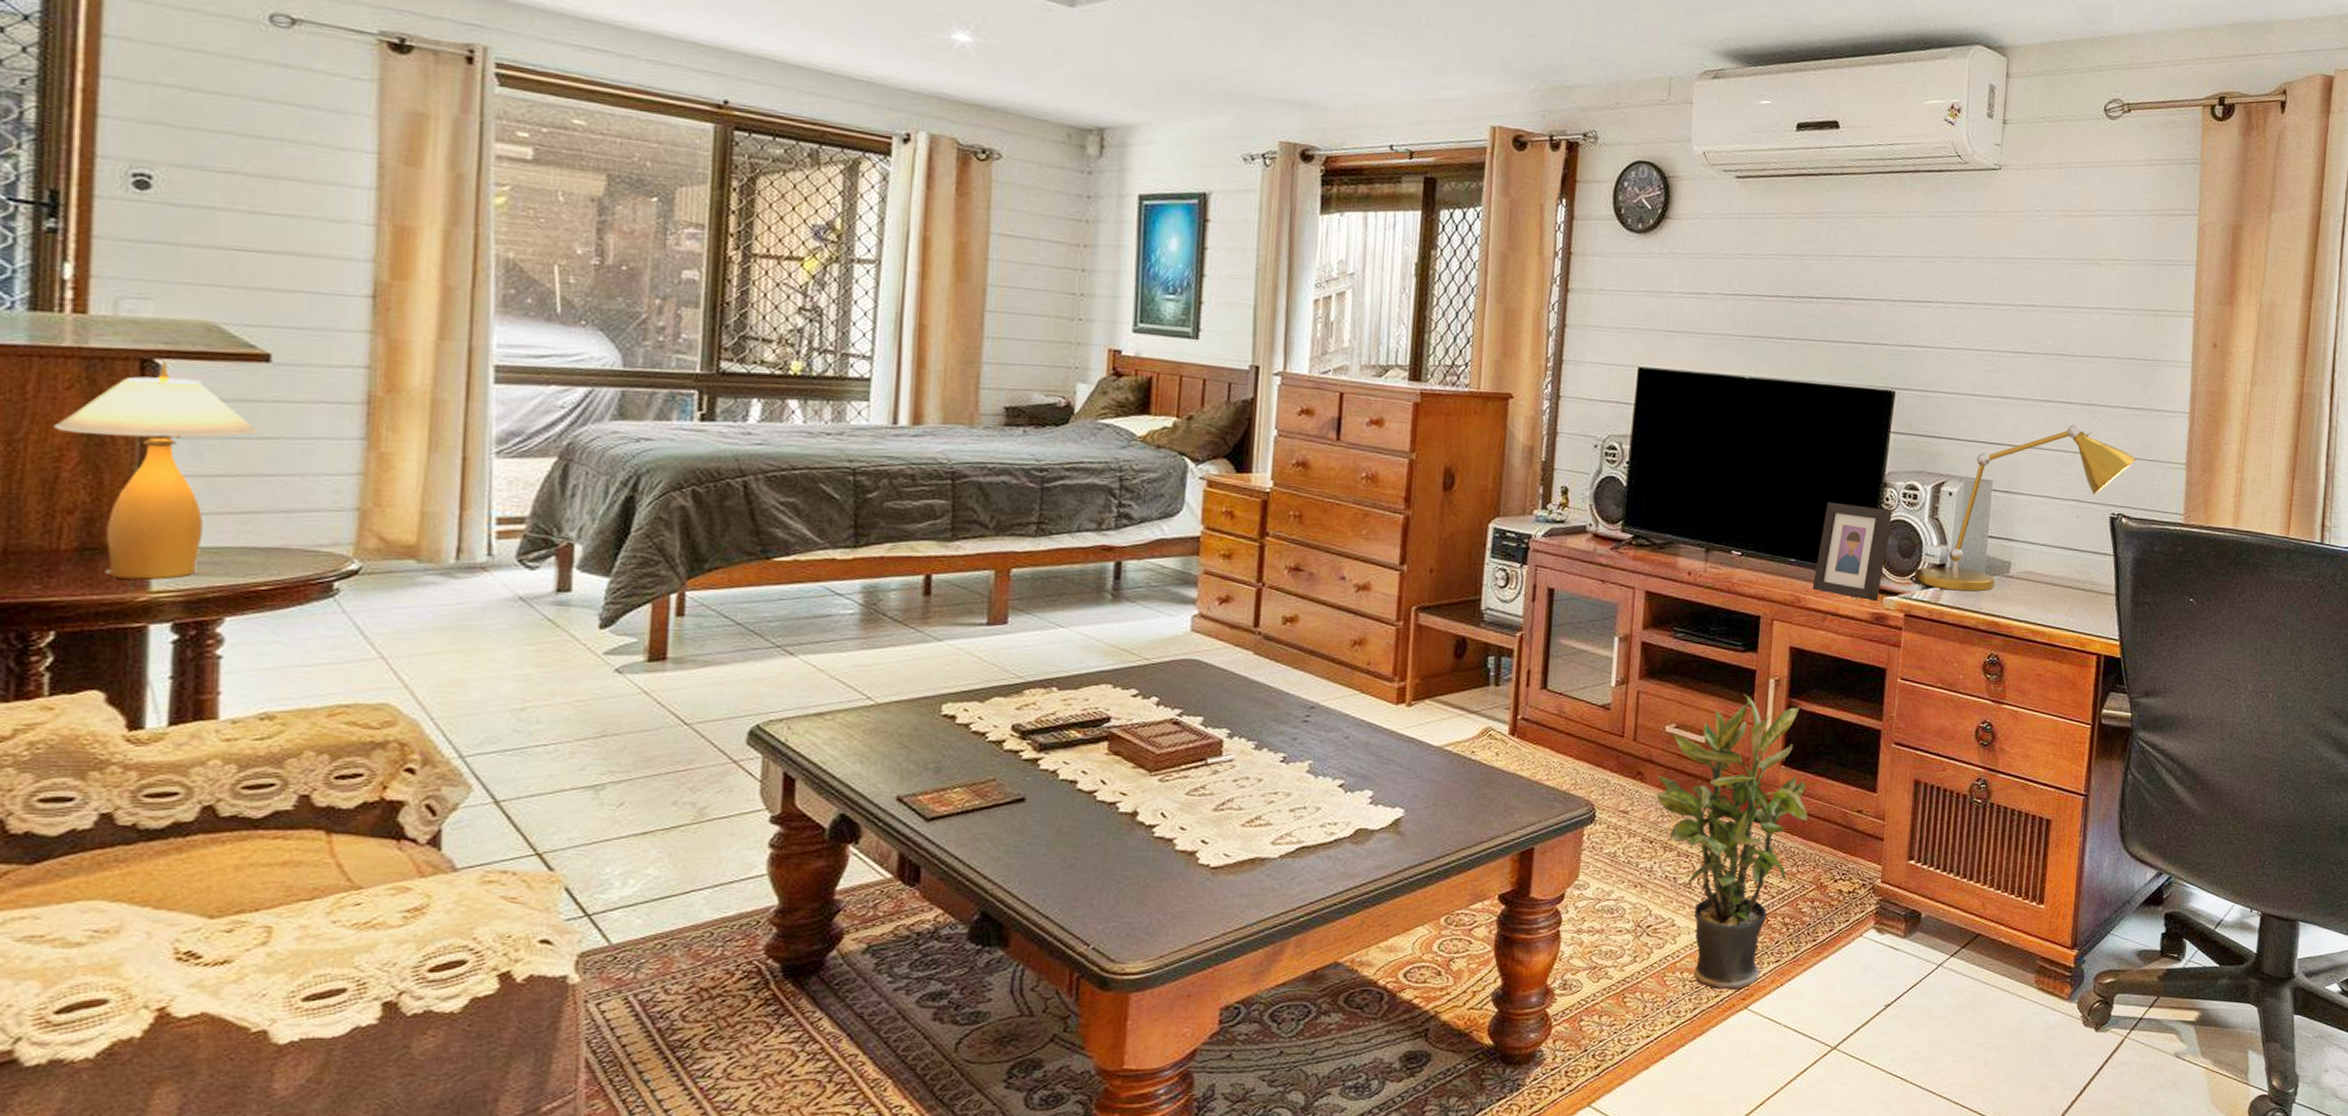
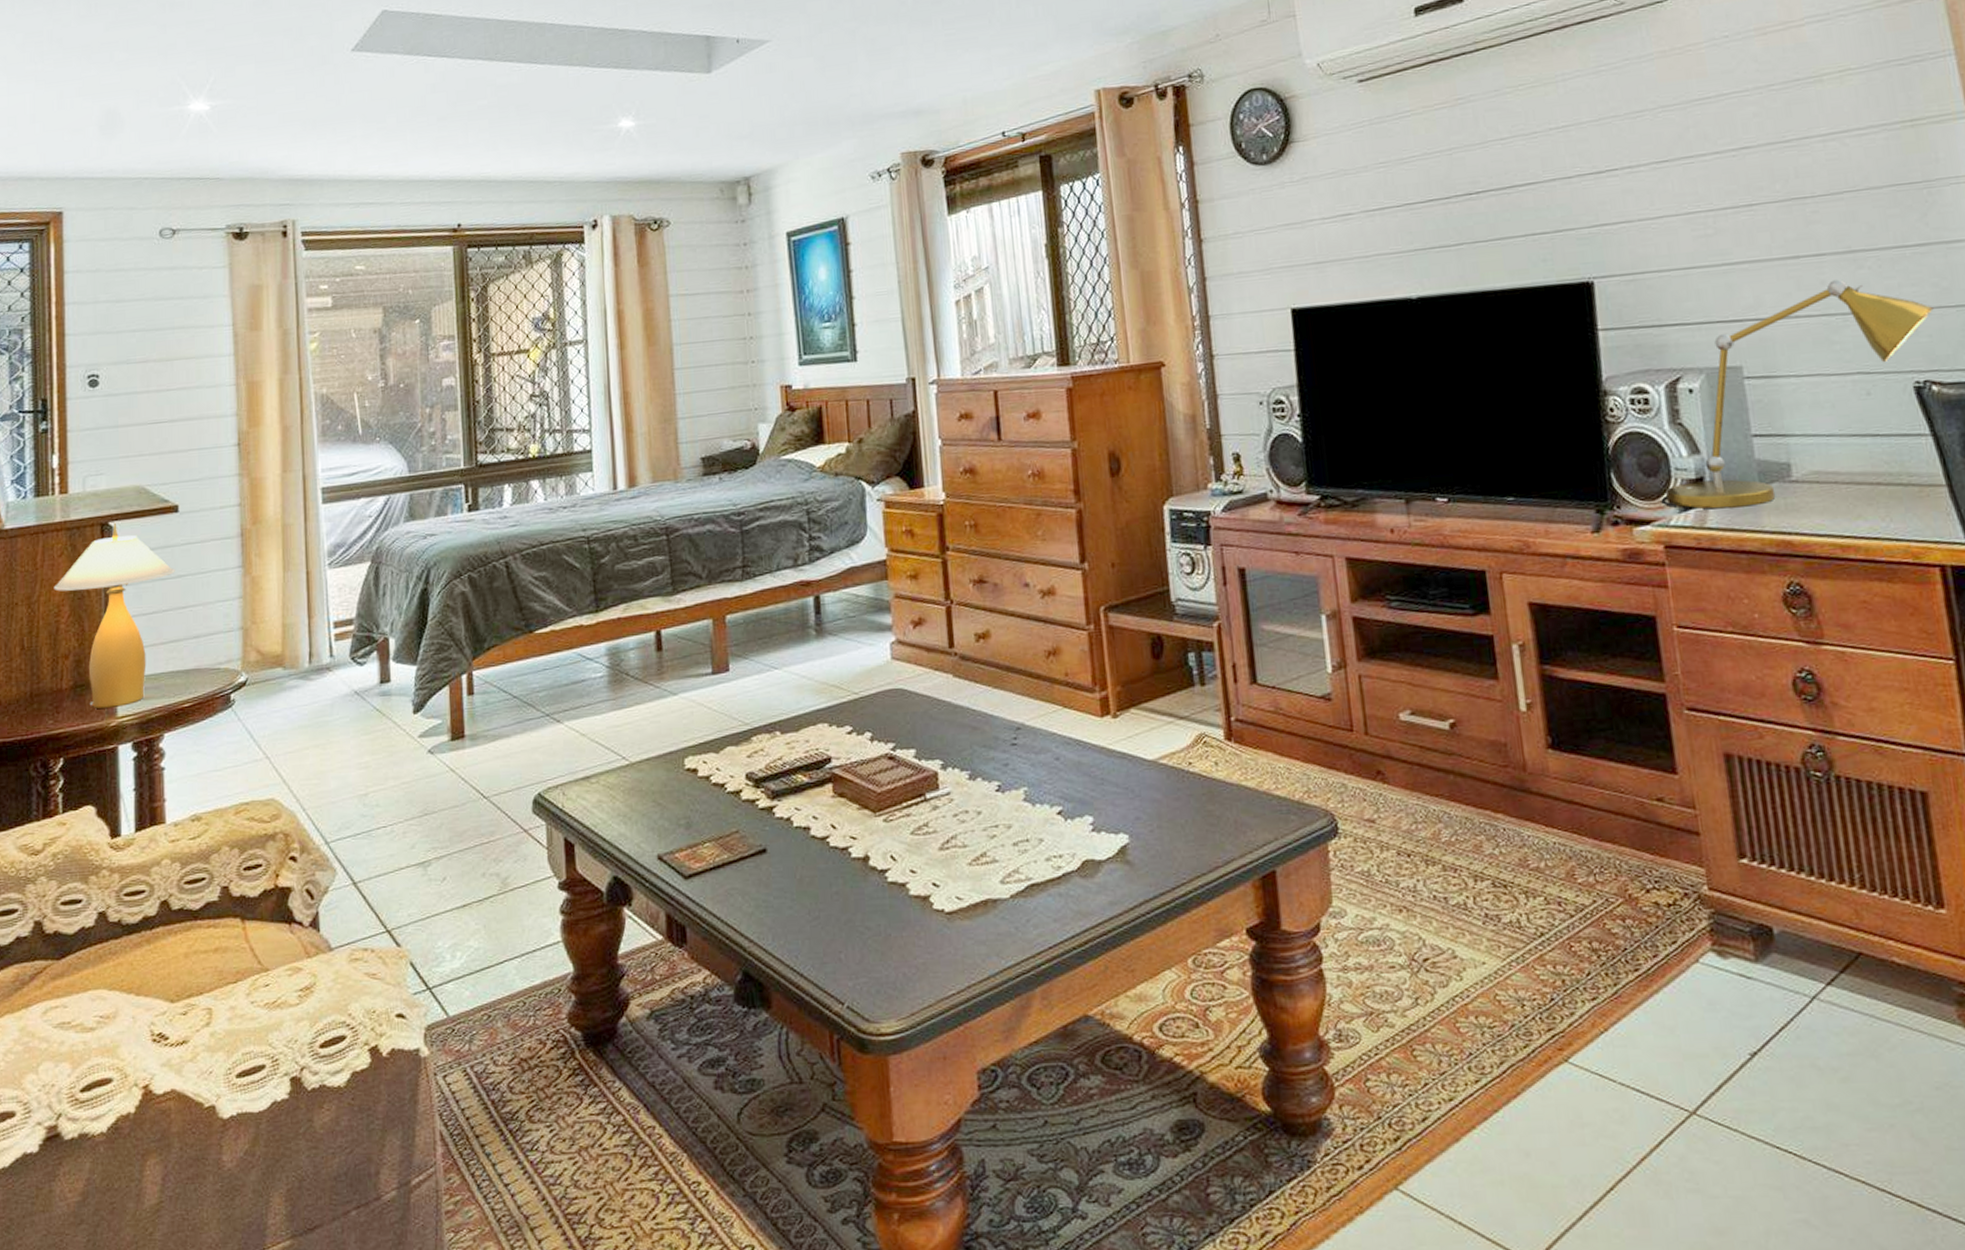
potted plant: present [1656,694,1808,990] -> none [1401,666,1595,1038]
picture frame: present [1812,502,1892,602] -> none [1538,422,1627,536]

